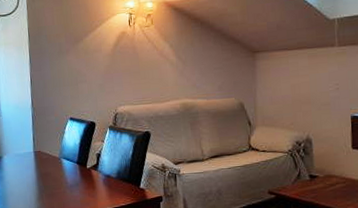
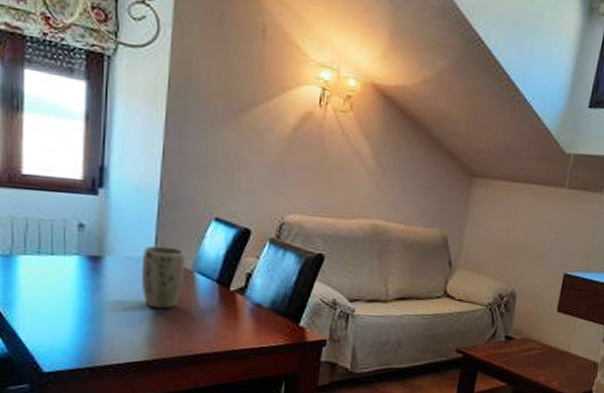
plant pot: none [26,143,55,188] -> present [141,245,185,309]

